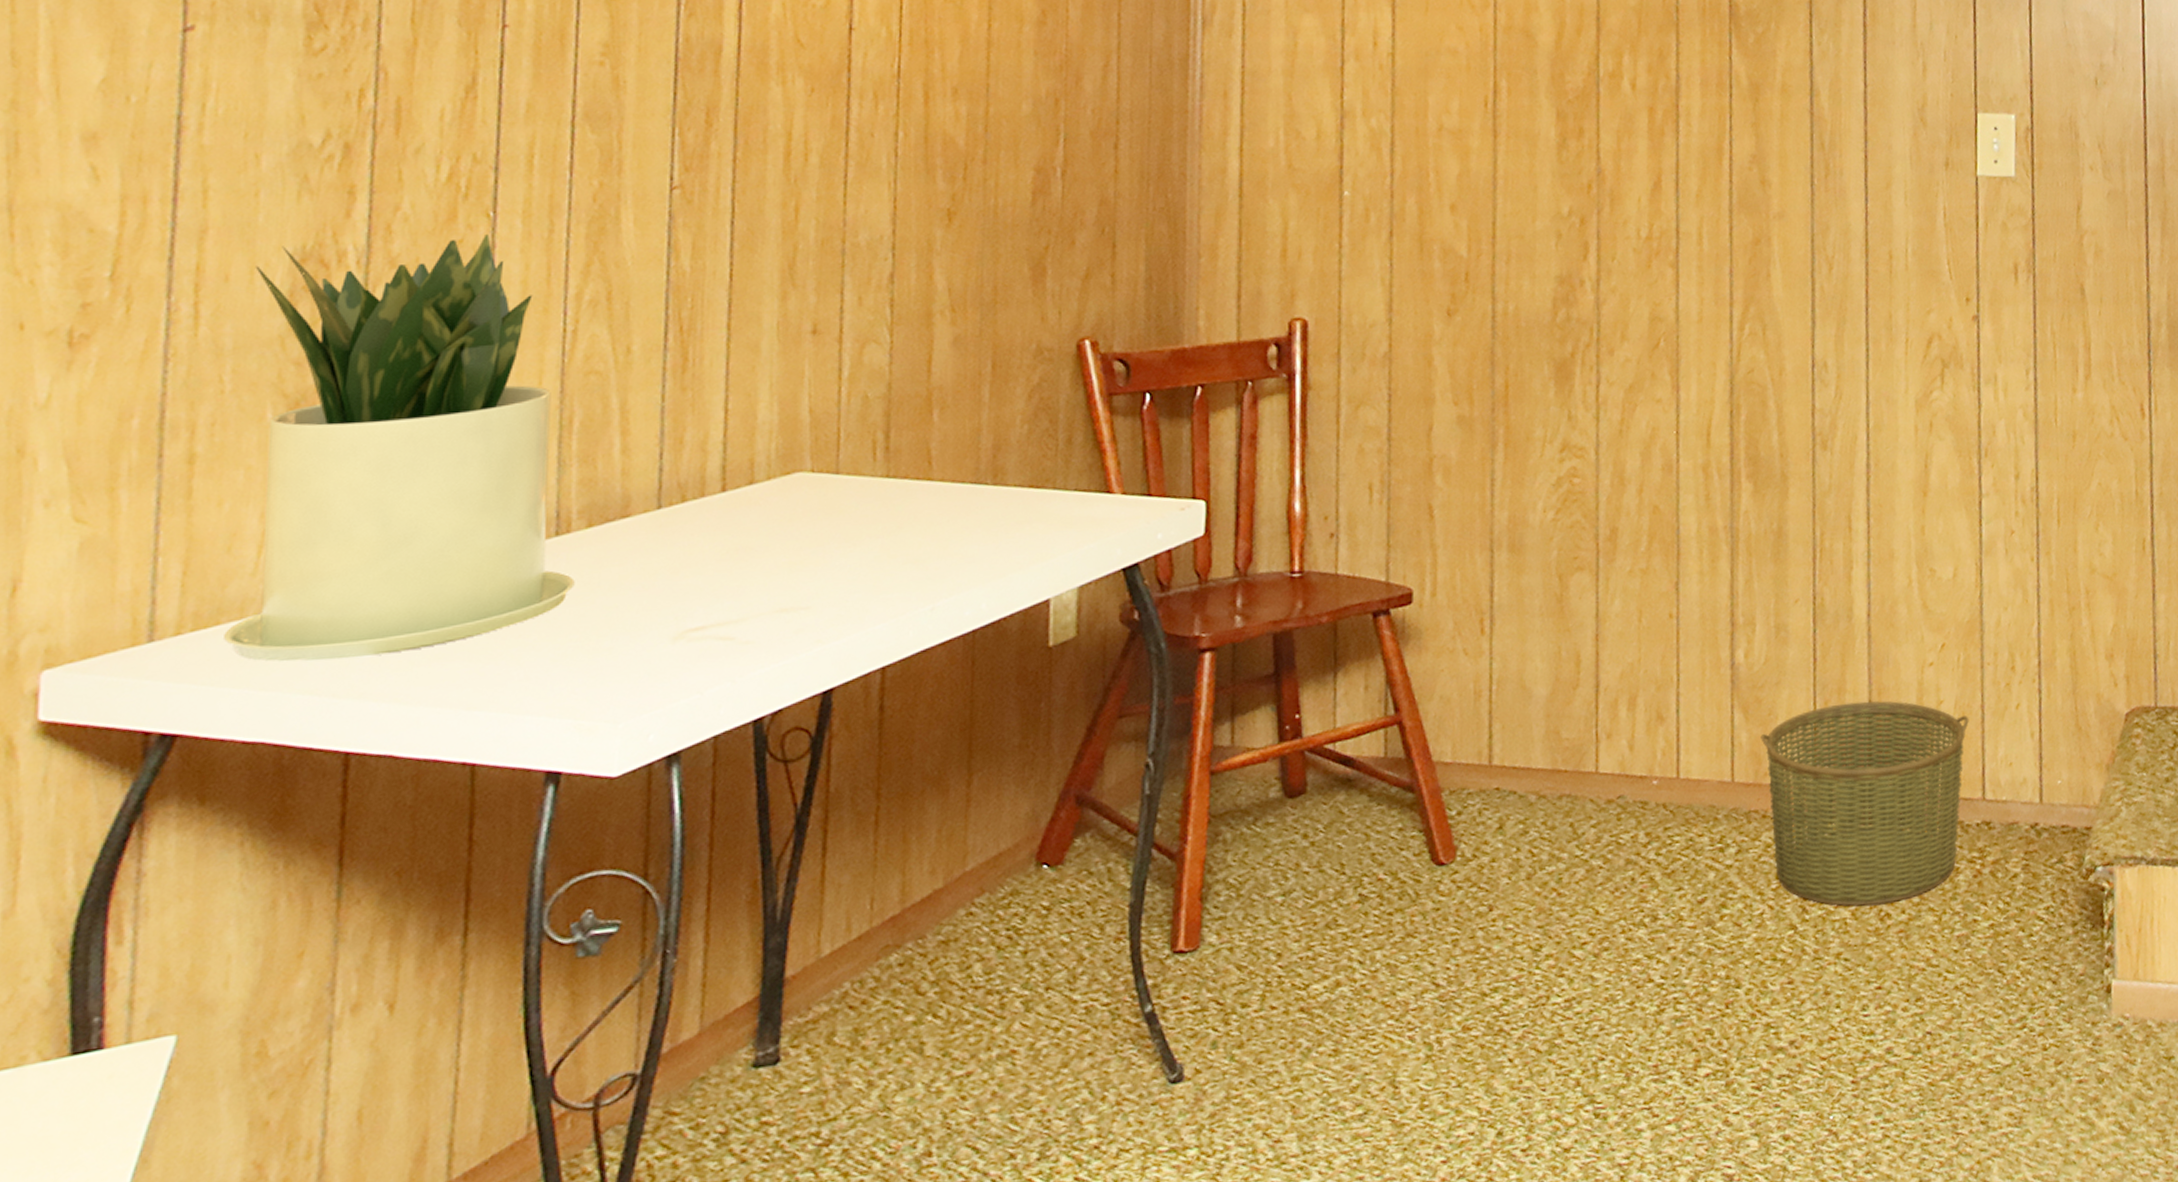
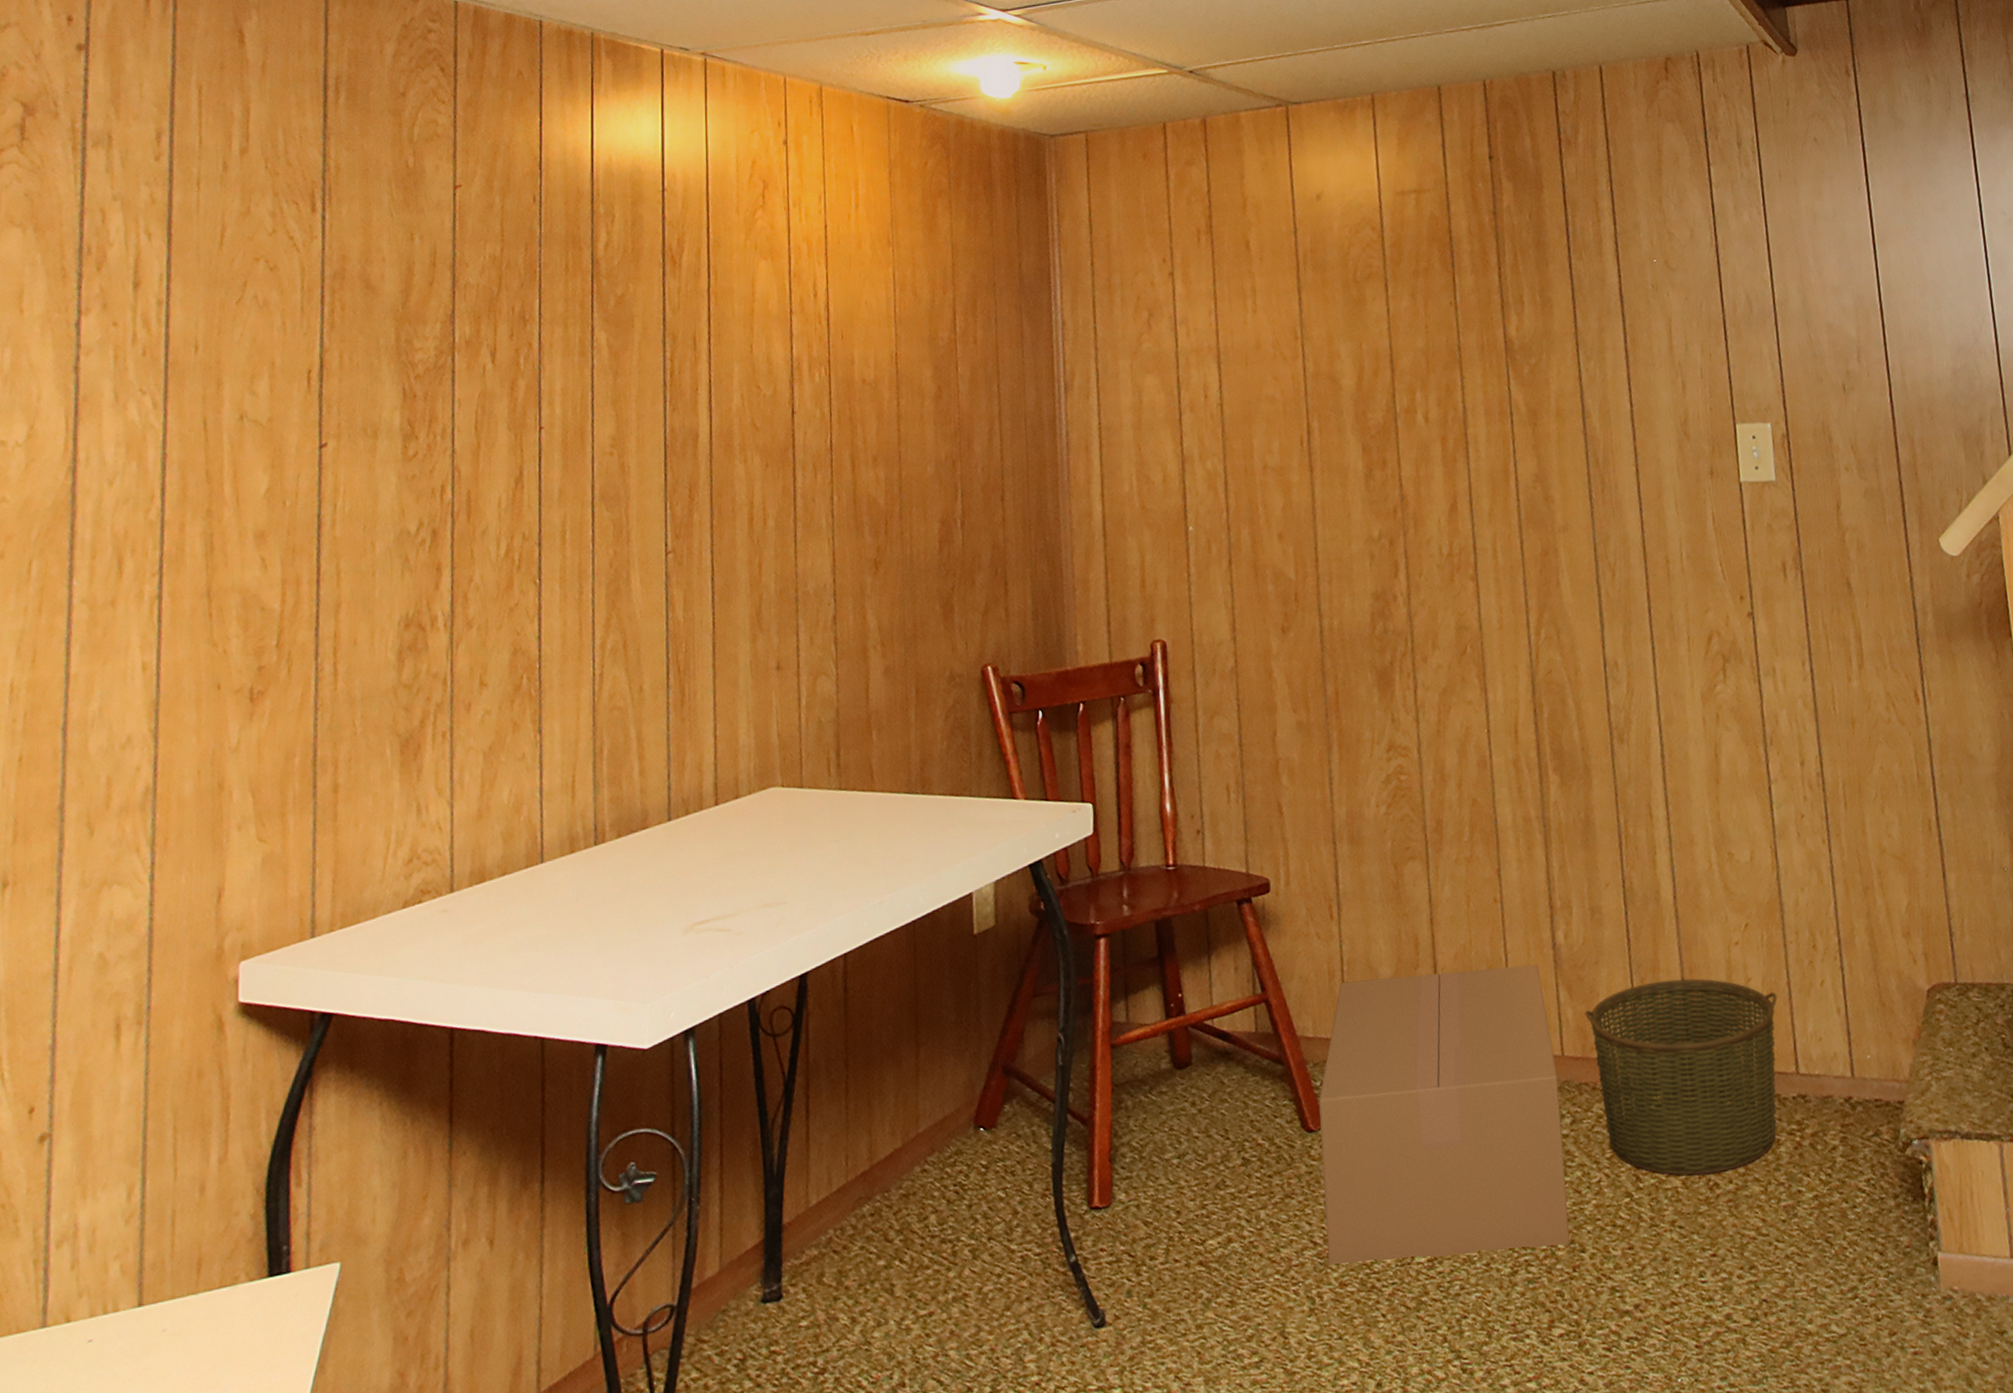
planter: present [224,234,575,662] -> none [363,598,610,953]
cardboard box: none [1451,684,1726,1008] -> present [1319,964,1570,1265]

